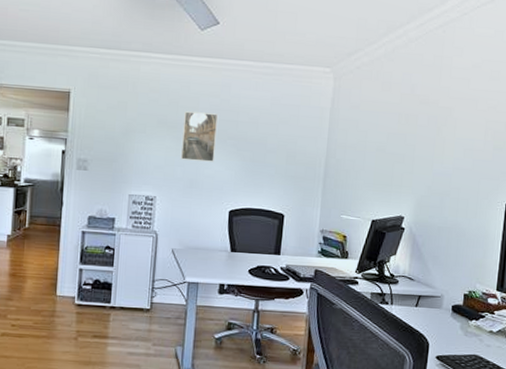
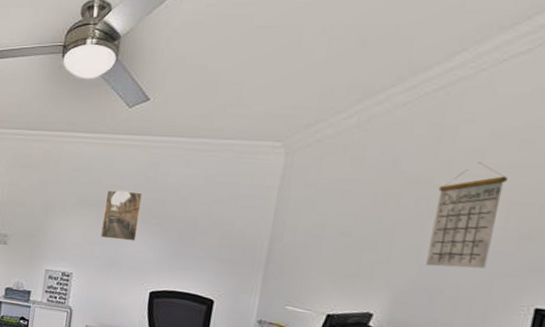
calendar: none [437,88,485,174] -> present [426,162,509,269]

